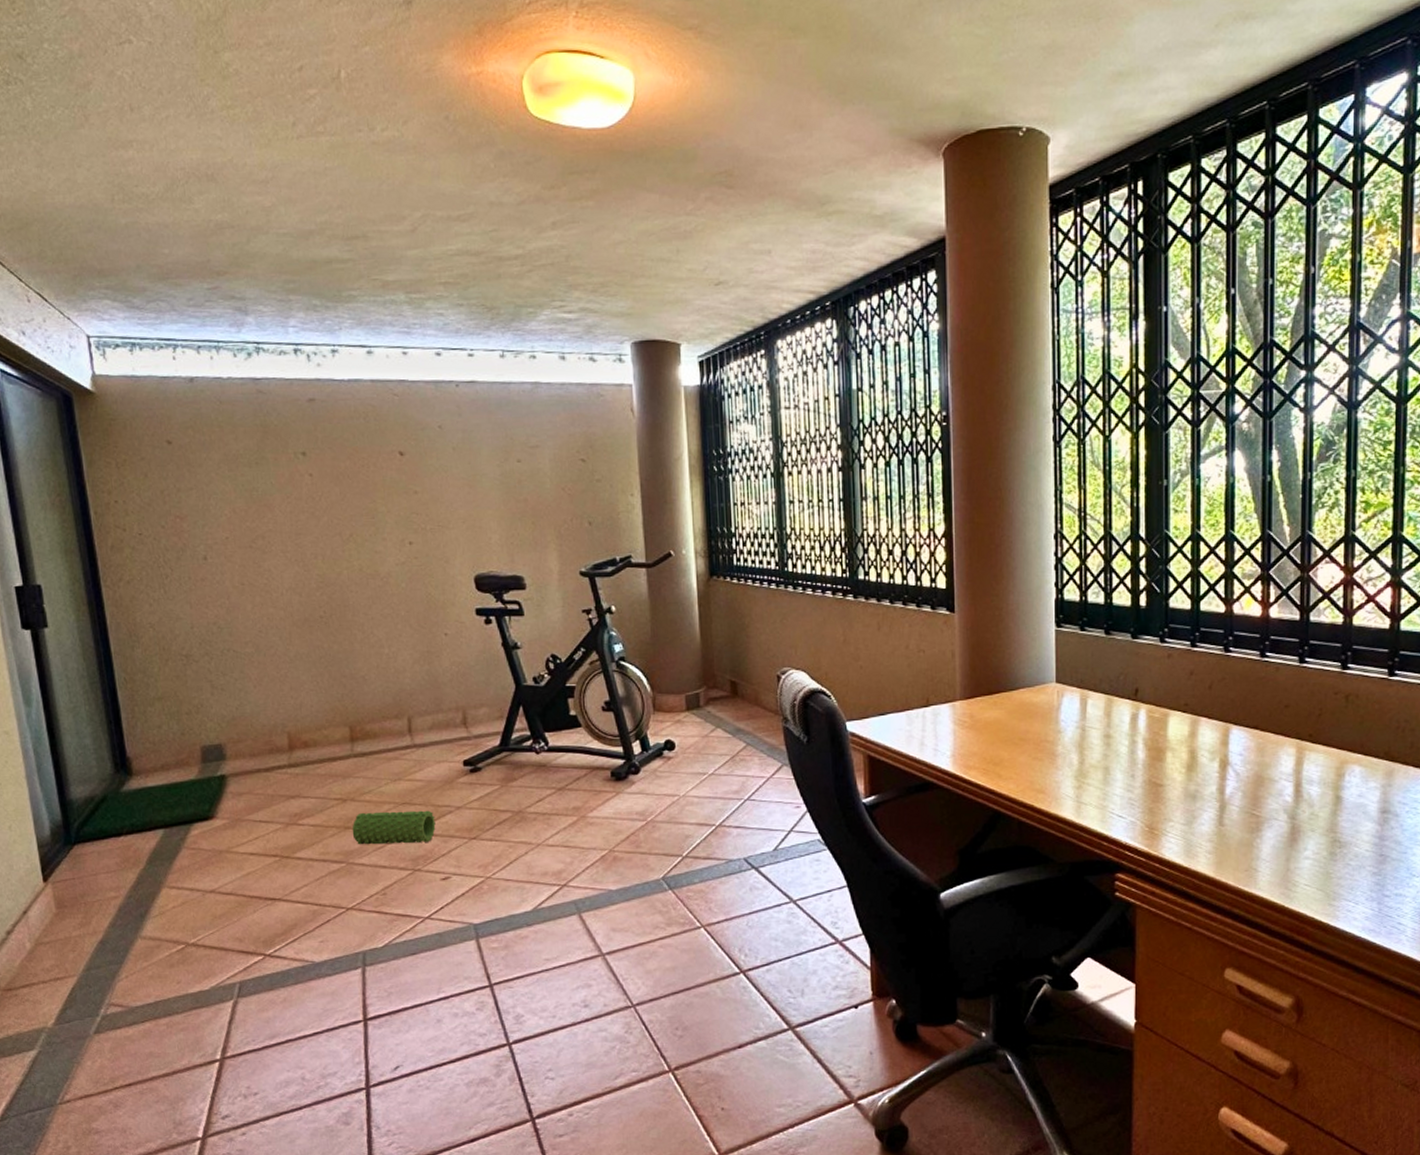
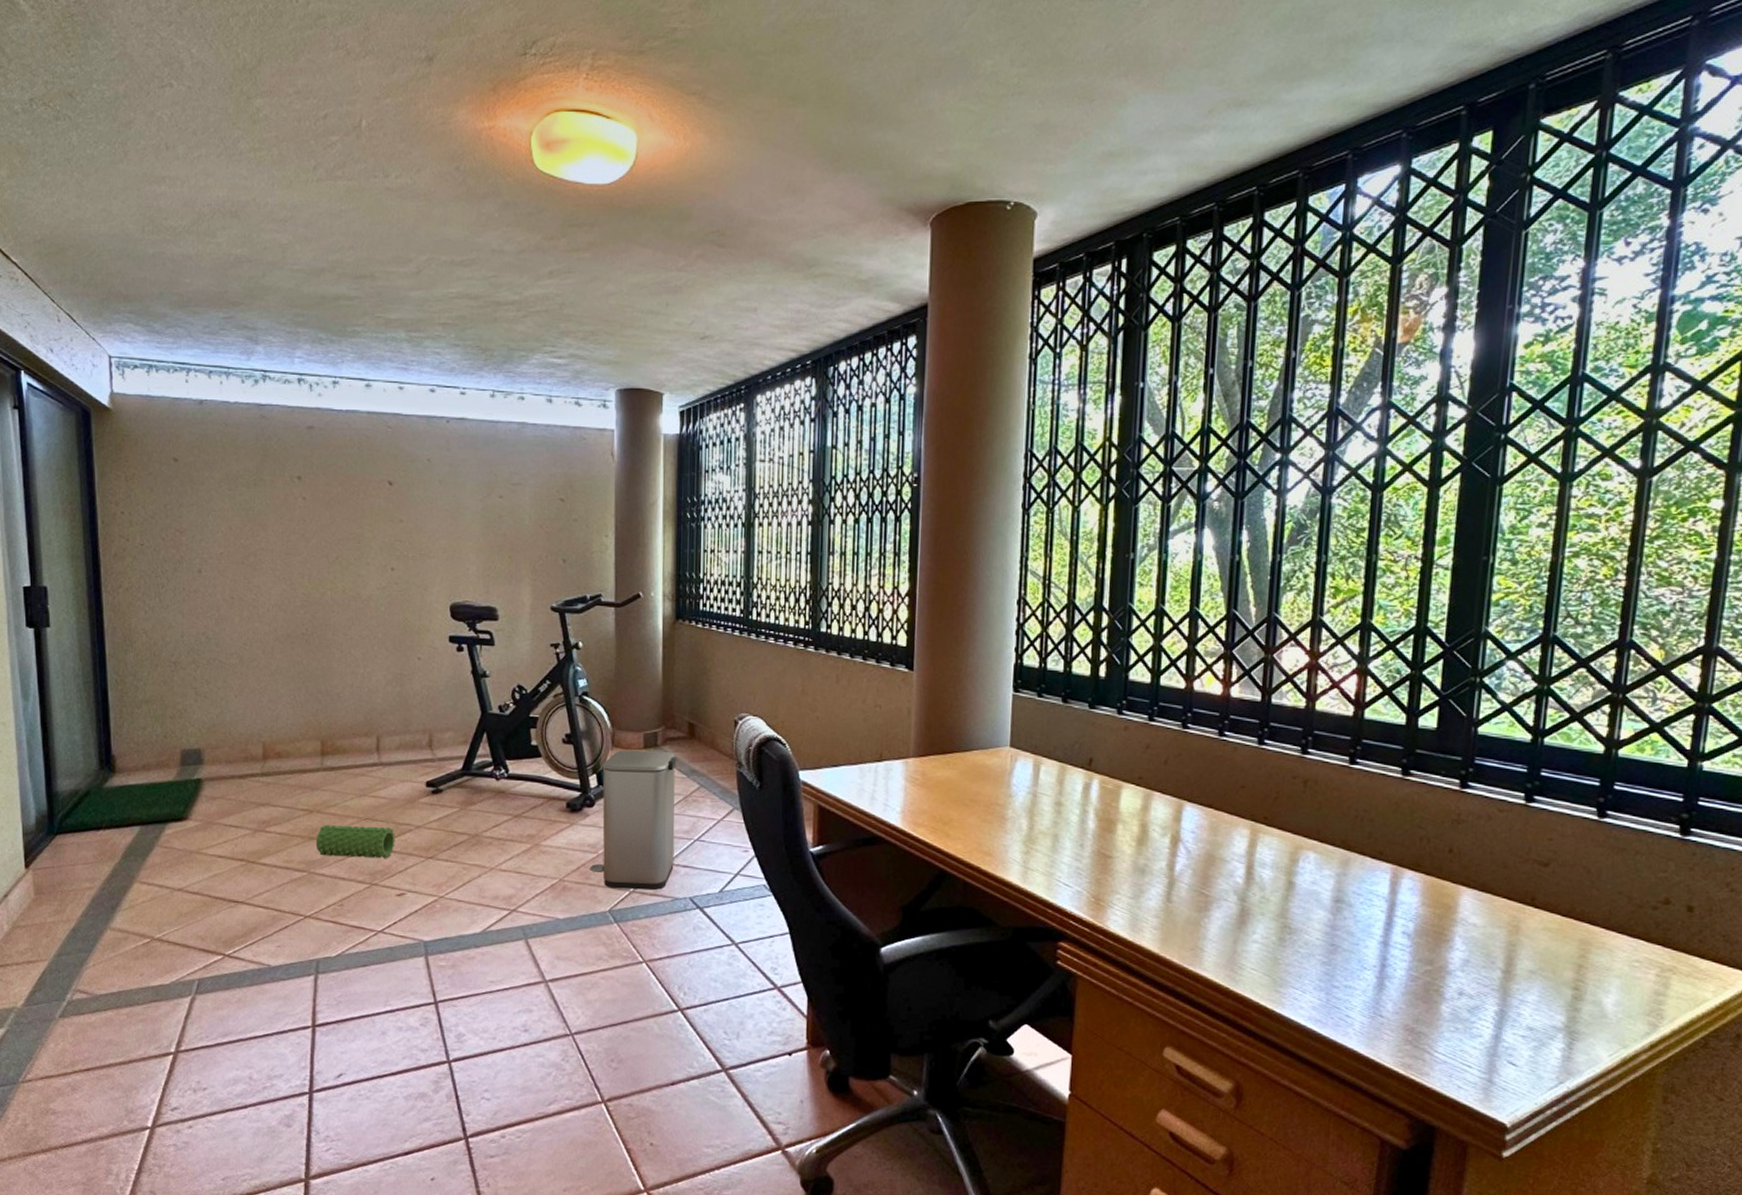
pedal bin: none [639,711,726,855] -> present [590,749,677,890]

